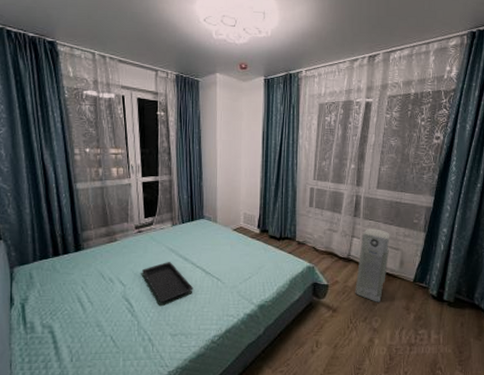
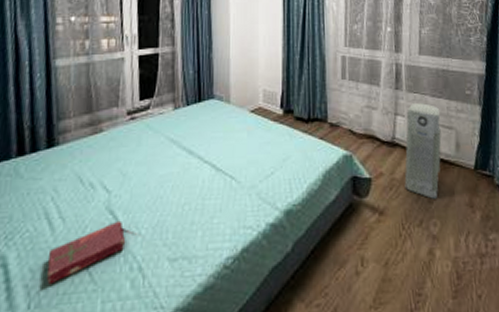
book: none [82,306,139,347] -> present [47,220,126,285]
serving tray: present [142,262,193,302] -> none [134,157,200,213]

